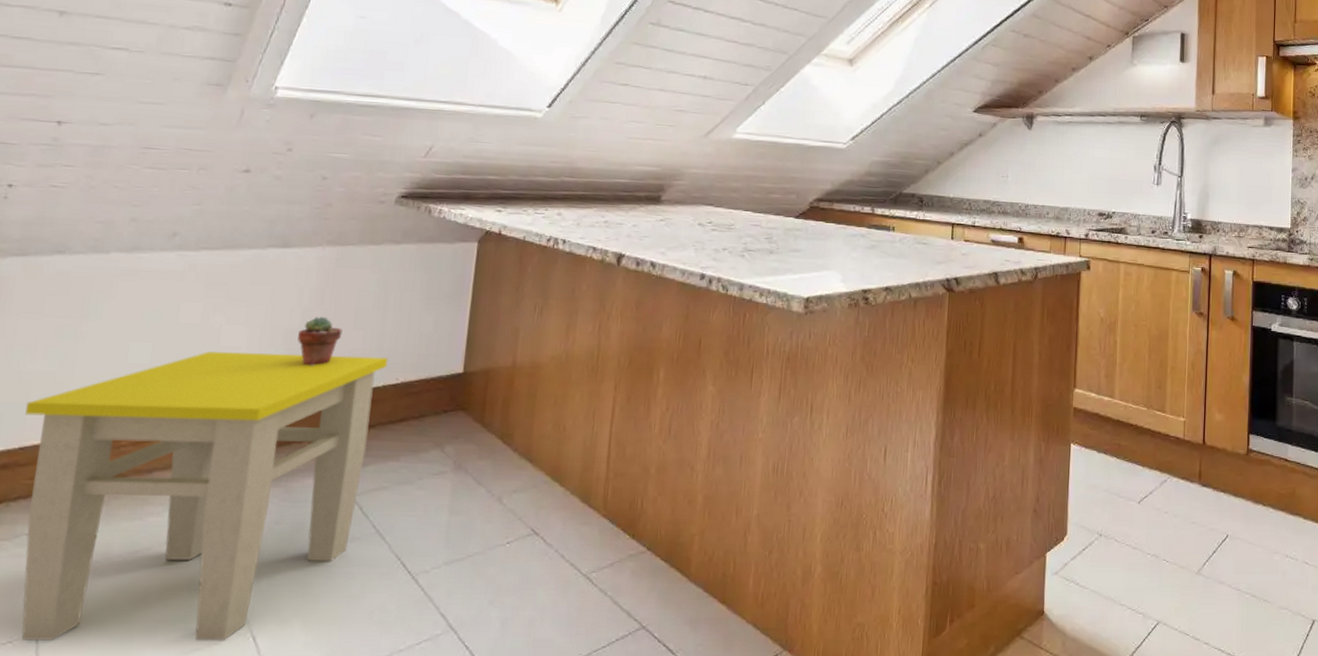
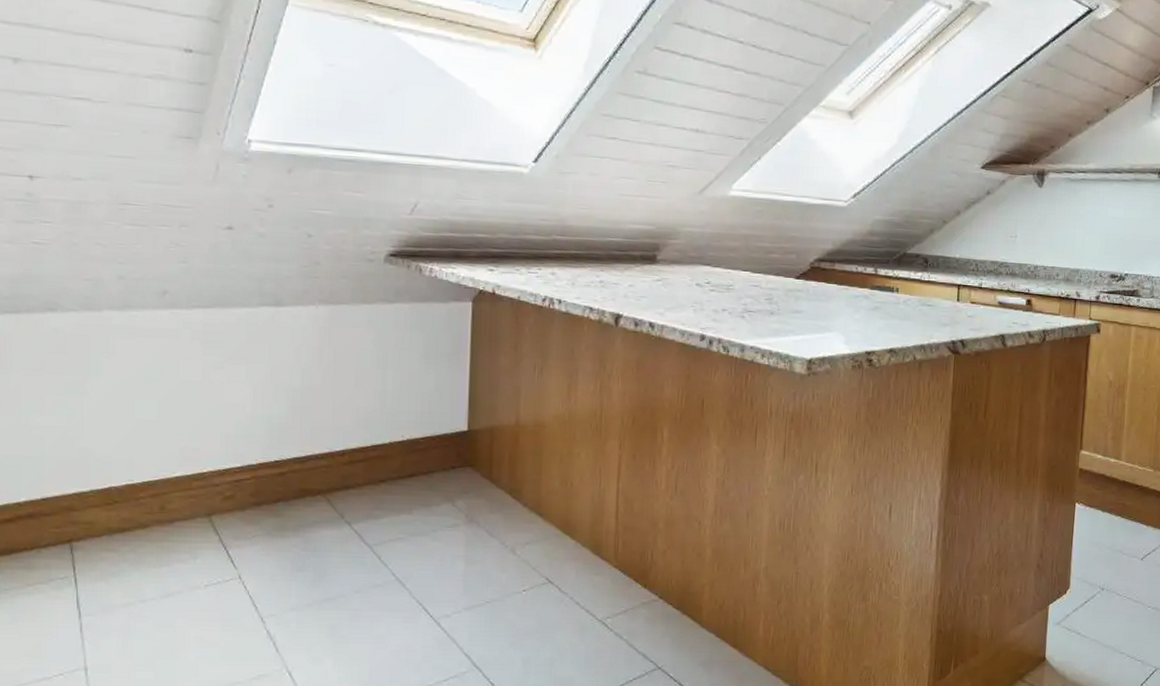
stool: present [21,352,388,641] -> none [43,408,391,675]
potted succulent: present [298,317,342,366] -> none [300,375,344,423]

